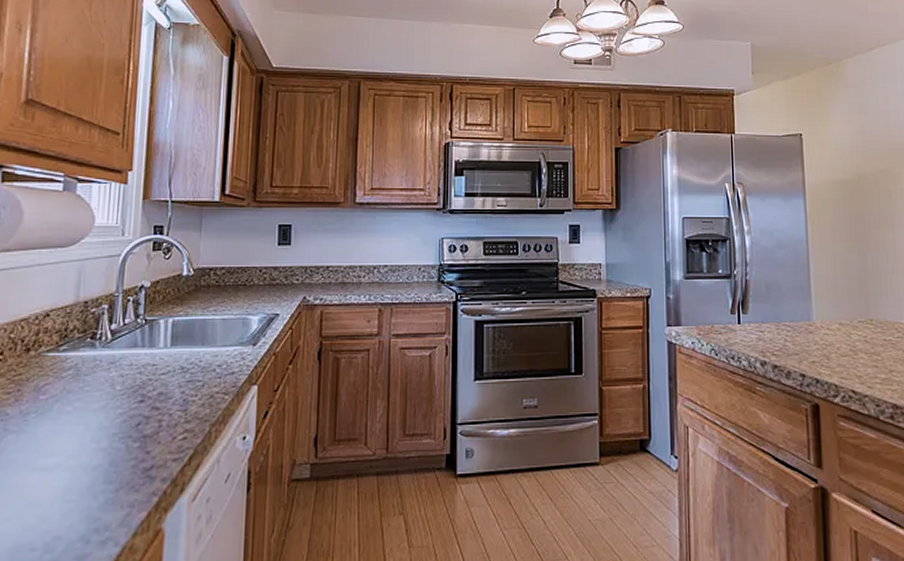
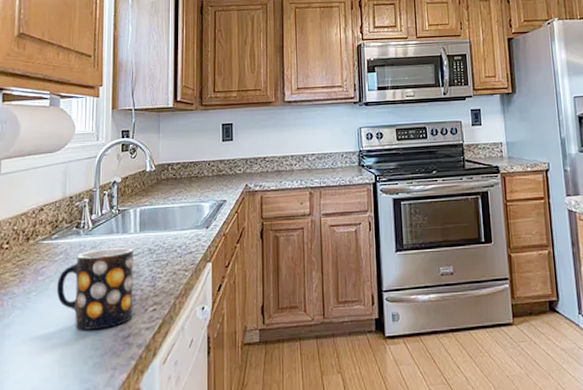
mug: none [62,364,162,460] -> present [56,247,133,330]

